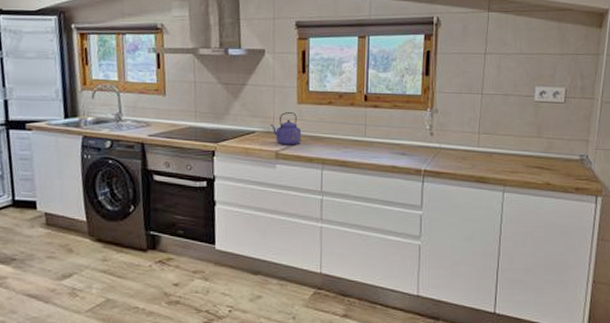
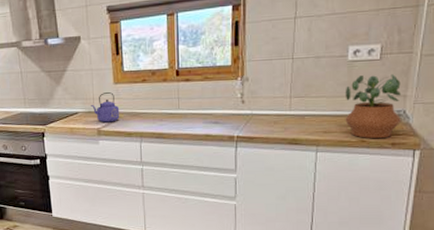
potted plant: none [531,116,584,183] -> present [345,74,401,139]

